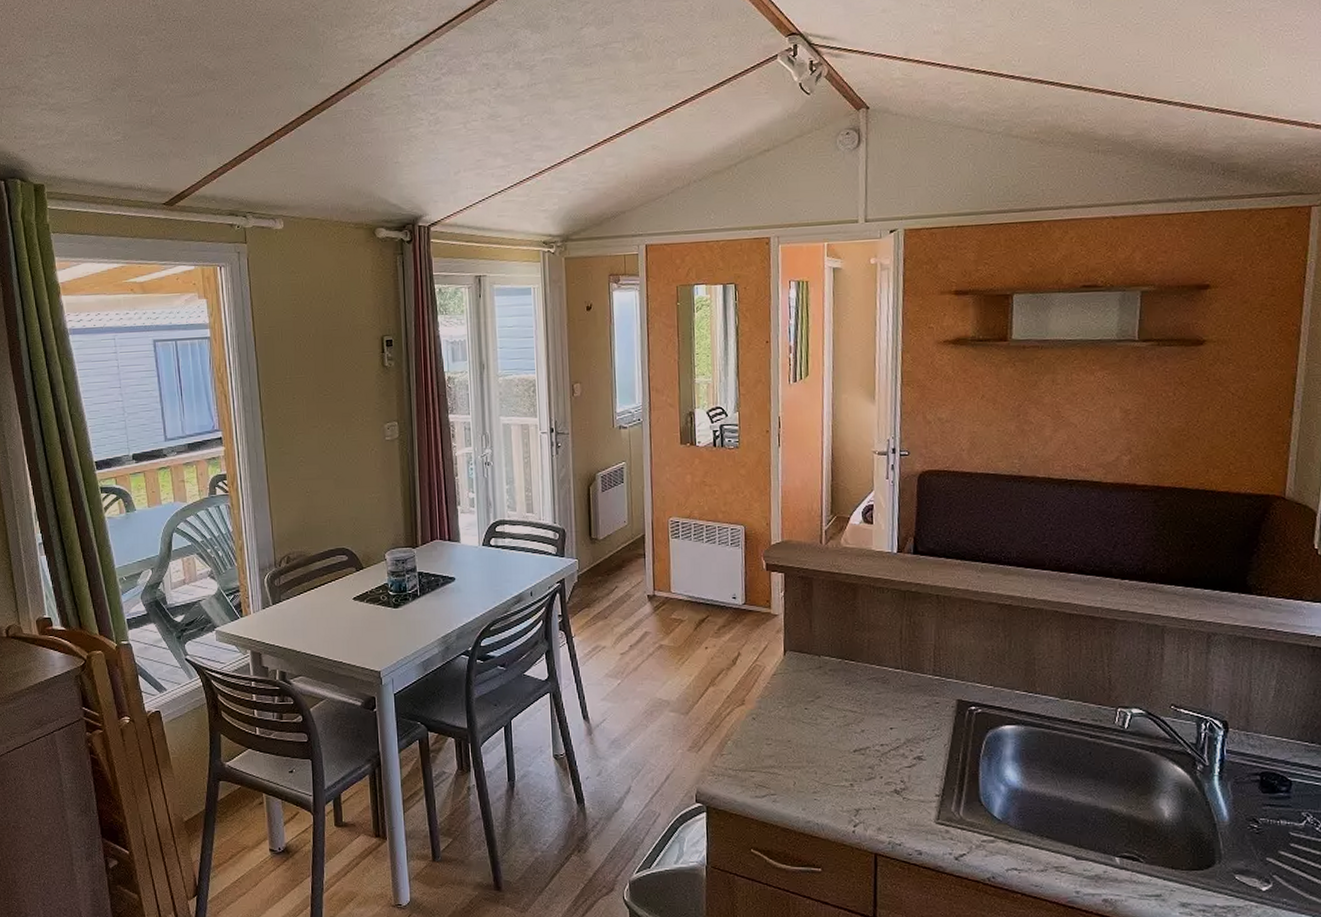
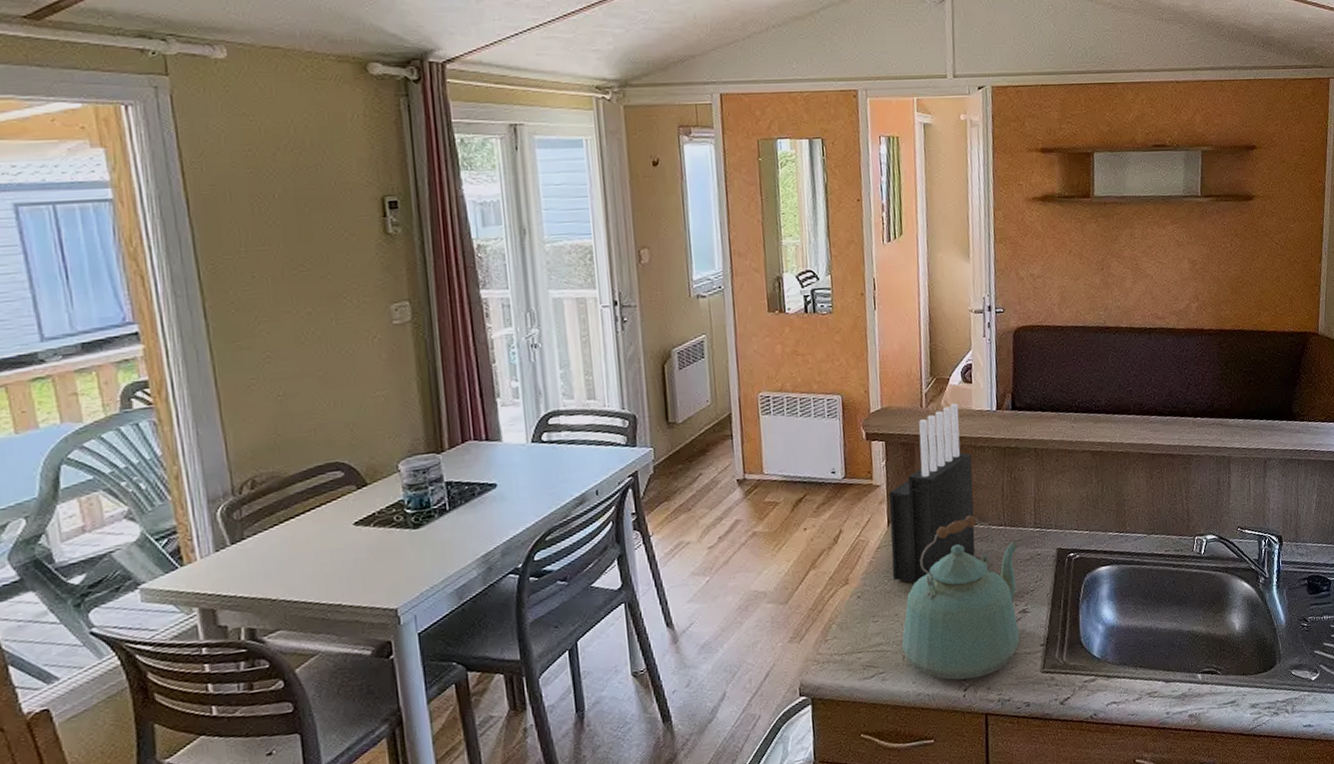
knife block: none [786,542,870,714] -> present [889,403,975,584]
kettle: none [794,654,915,816] -> present [902,515,1021,680]

